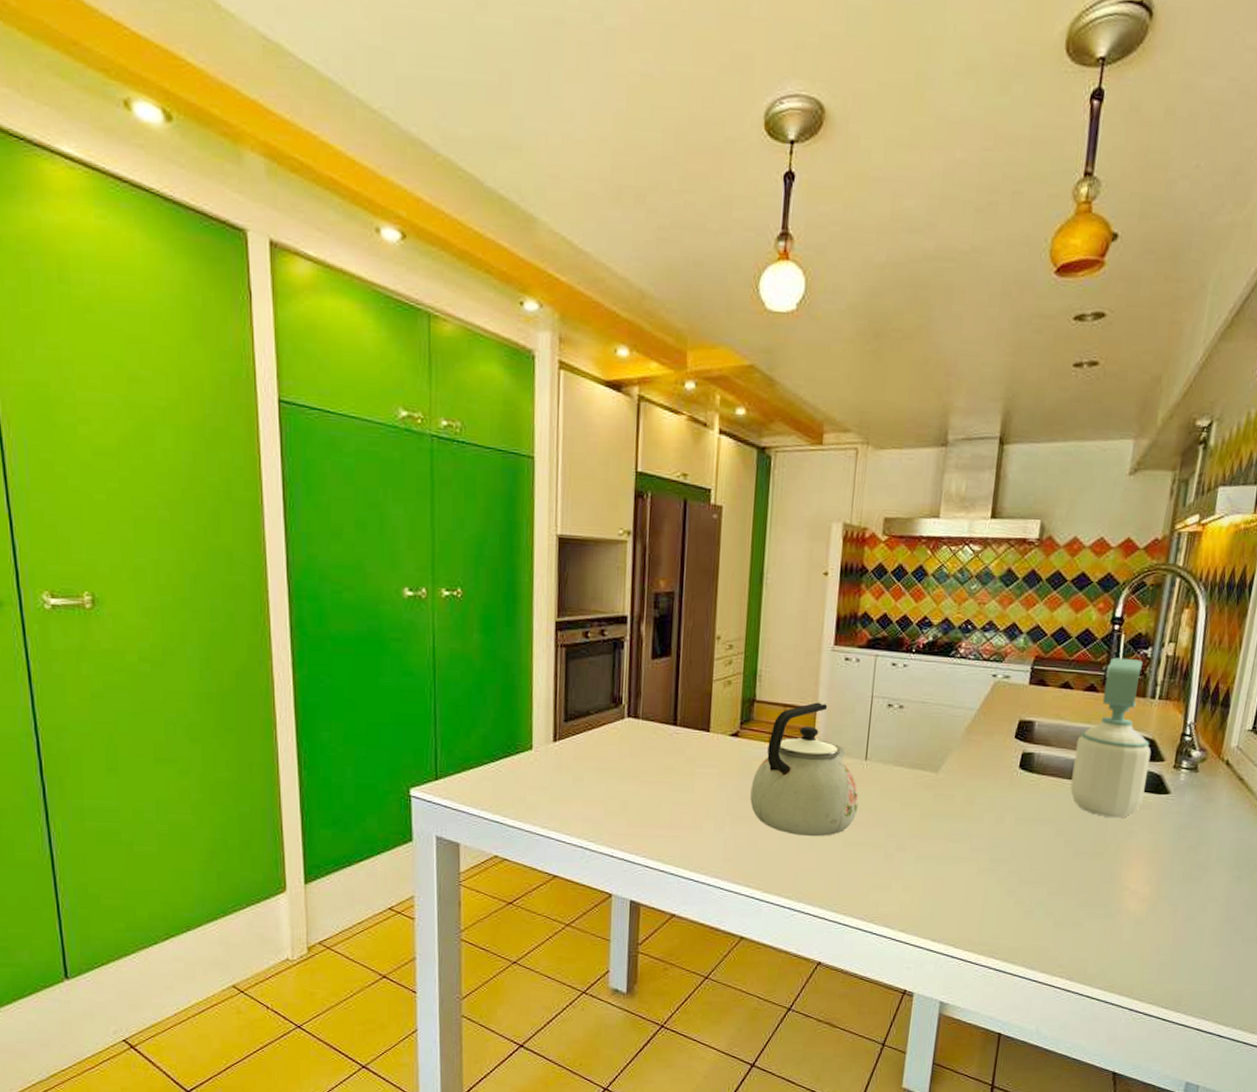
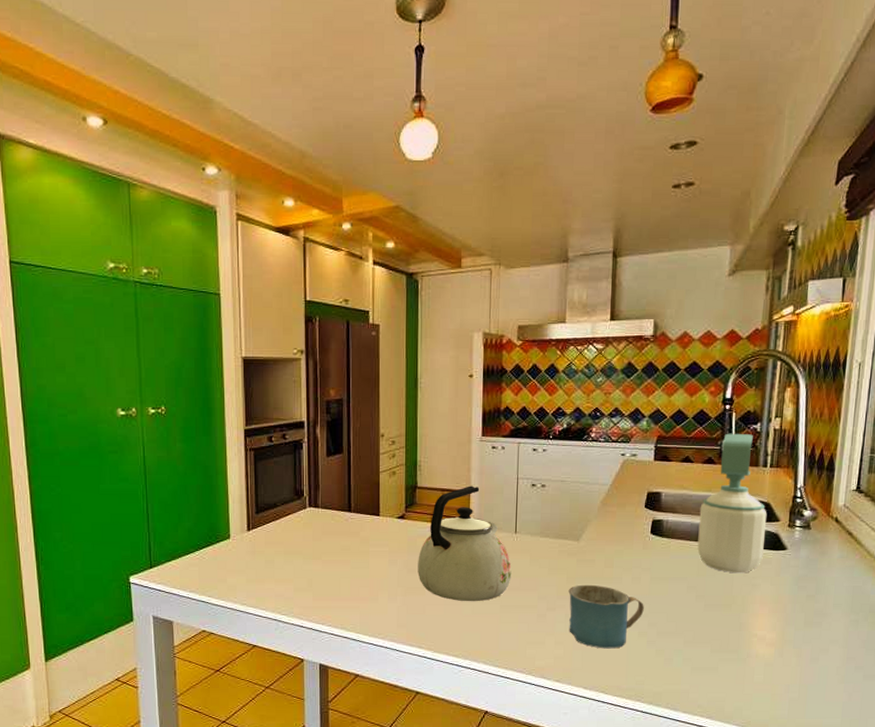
mug: none [919,822,1006,897] -> present [568,584,644,649]

